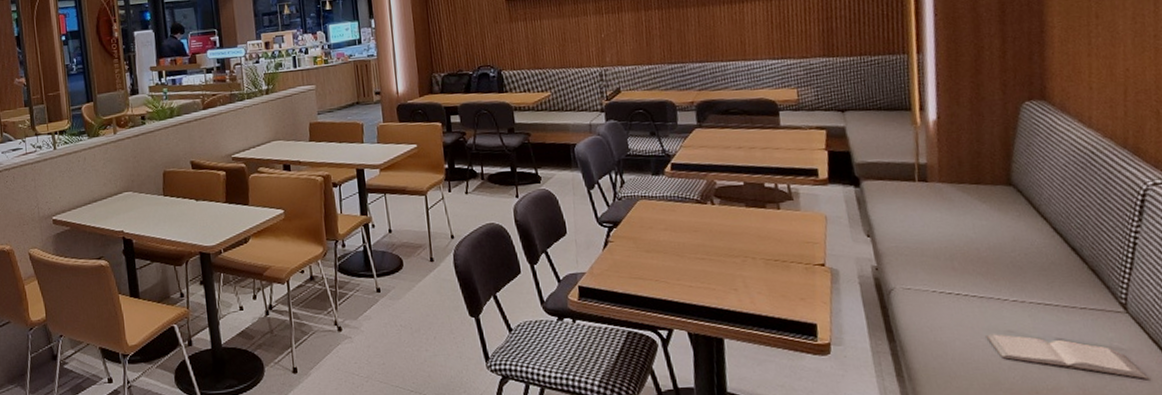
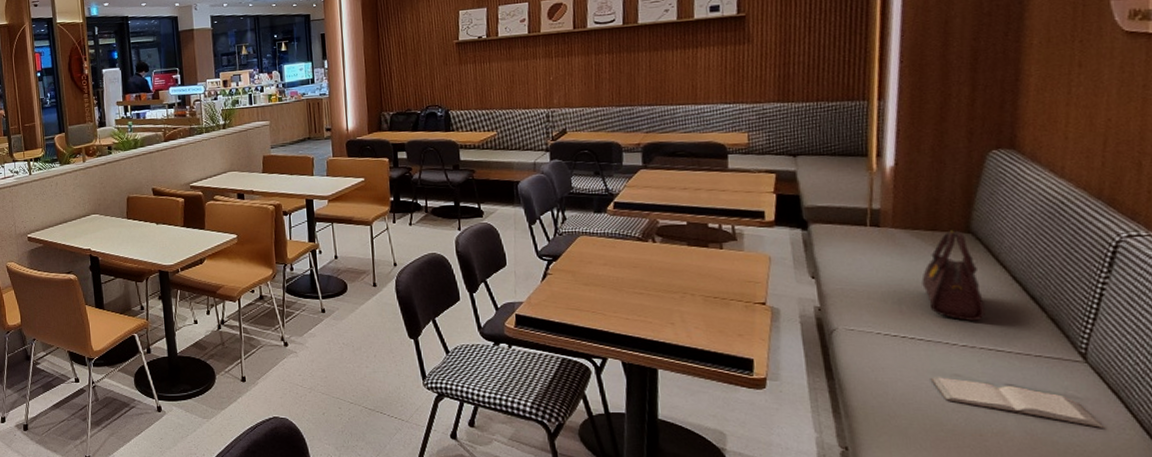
handbag: none [970,183,1033,275] -> present [921,230,987,321]

